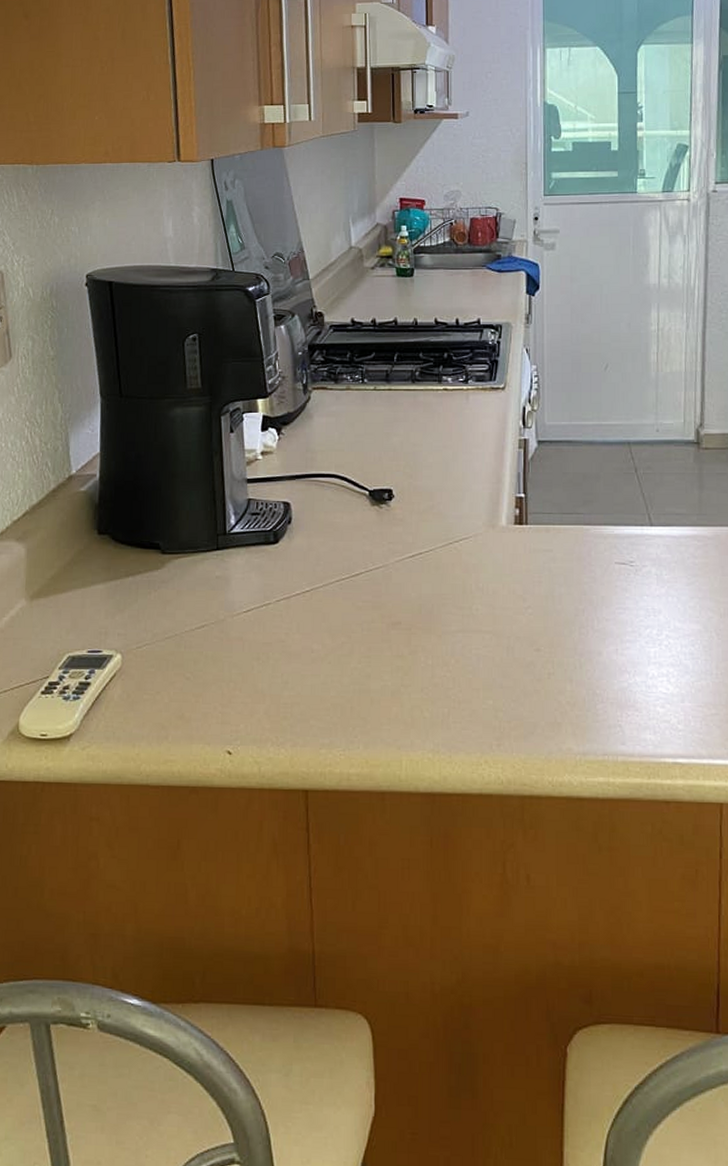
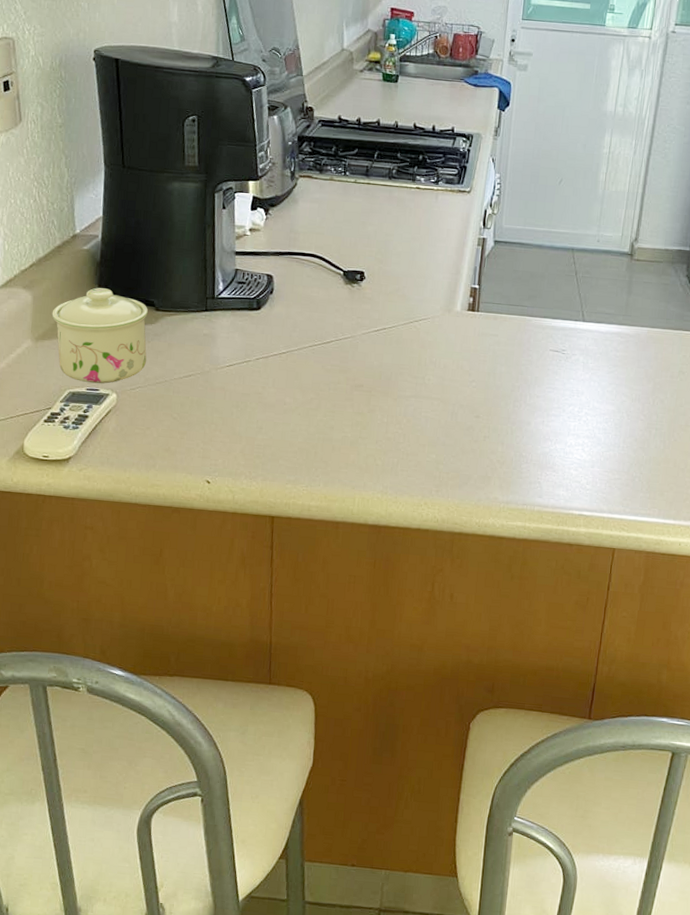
sugar bowl: none [47,533,153,644] -> present [51,287,148,384]

